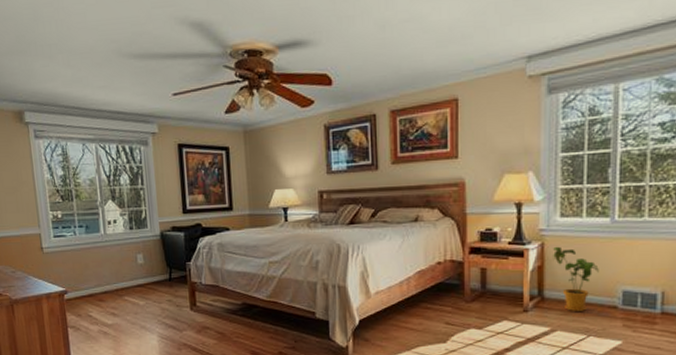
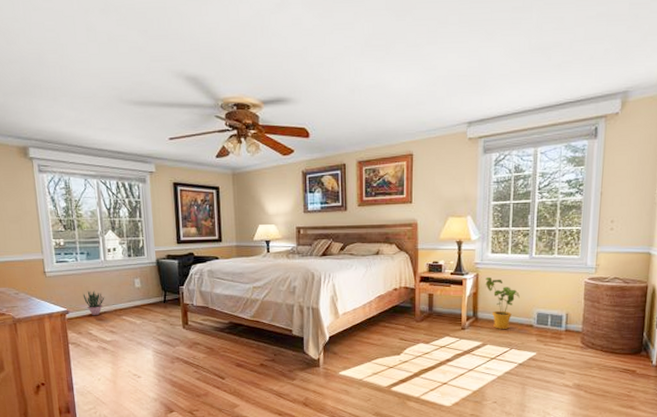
potted plant: none [81,268,106,296] -> present [82,291,105,316]

